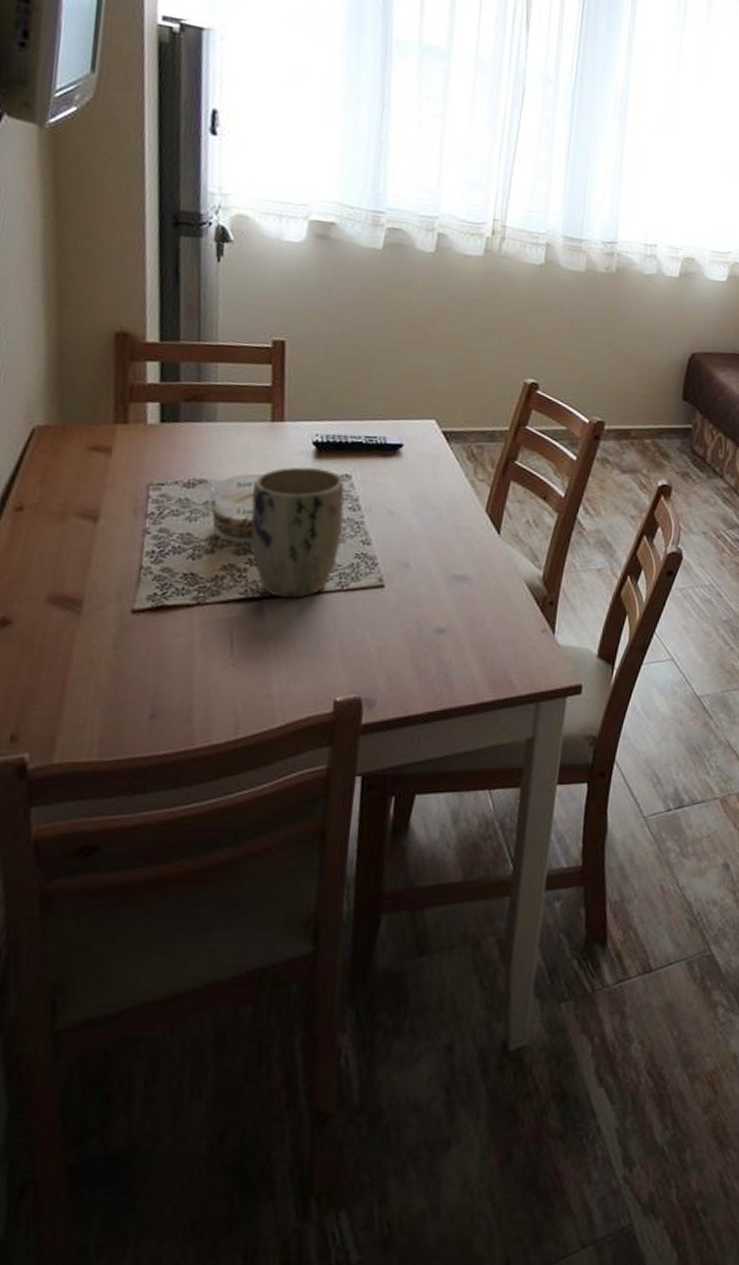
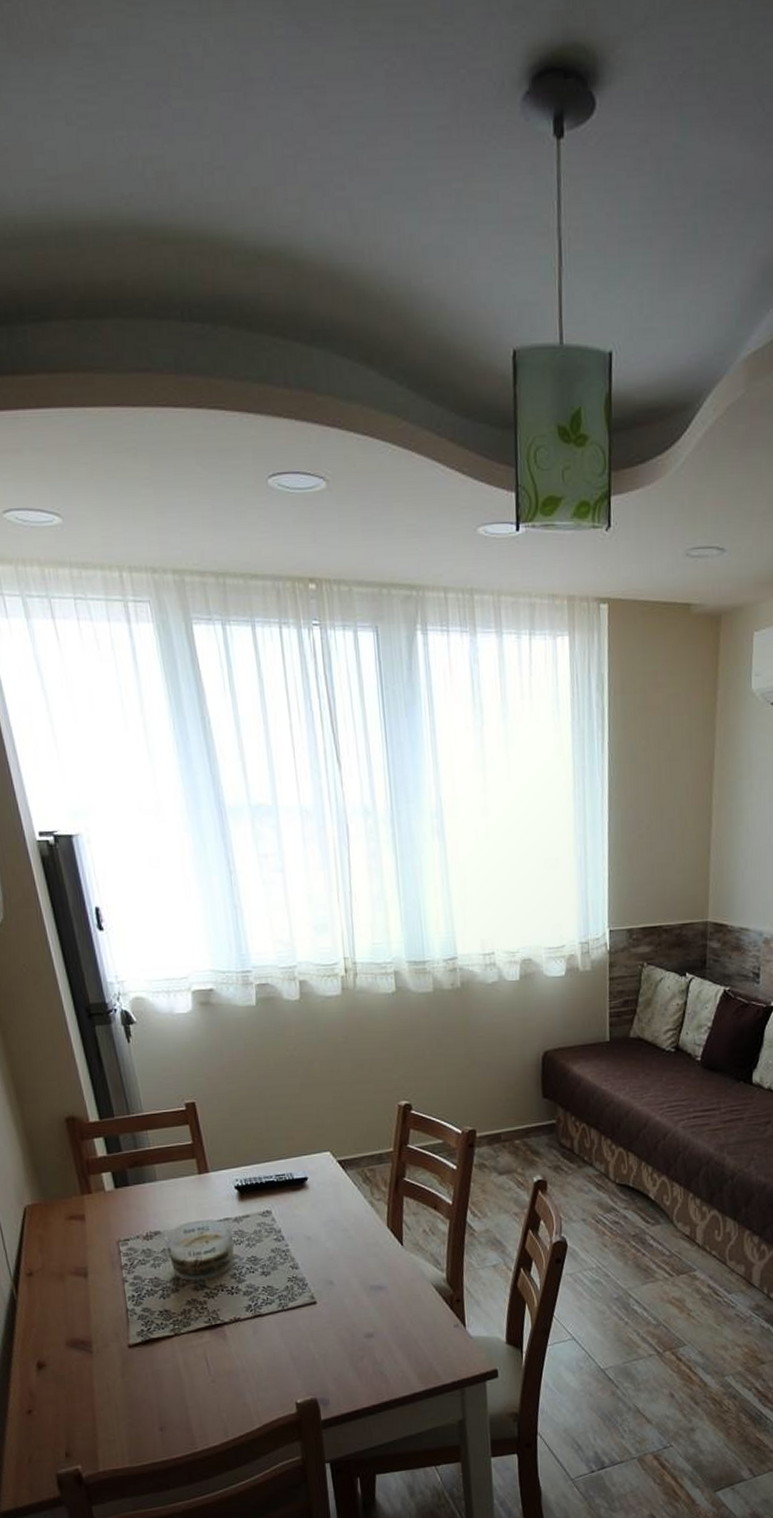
plant pot: present [250,467,345,599] -> none [196,1208,275,1322]

